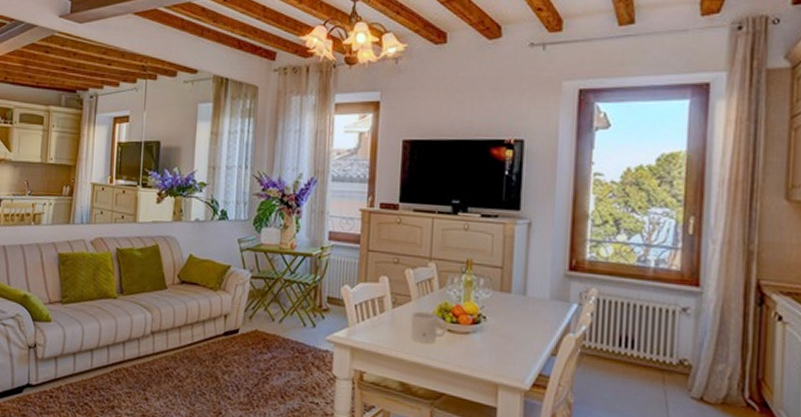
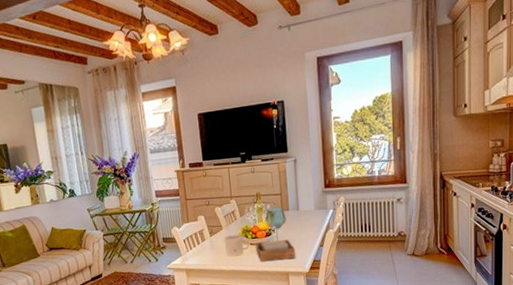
napkin holder: none [454,329,514,366] -> present [255,239,296,262]
wine glass: none [473,284,506,334] -> present [265,207,287,241]

